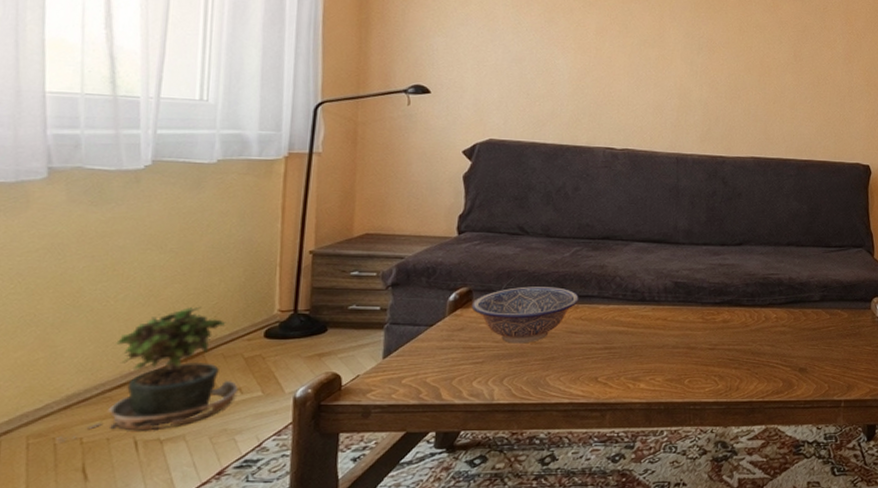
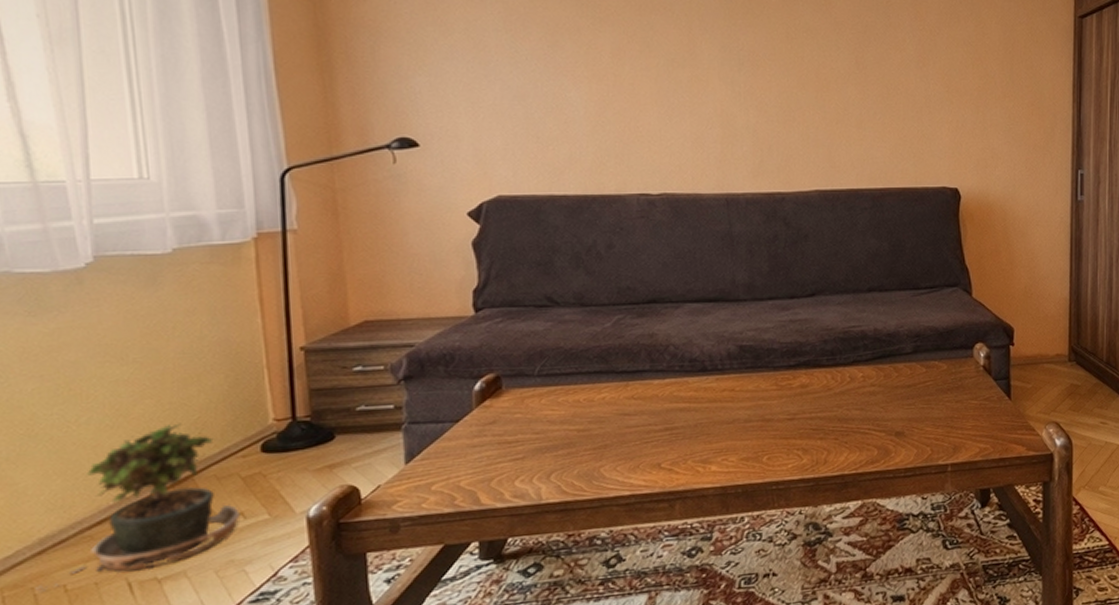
decorative bowl: present [471,286,580,344] -> none [501,364,629,434]

